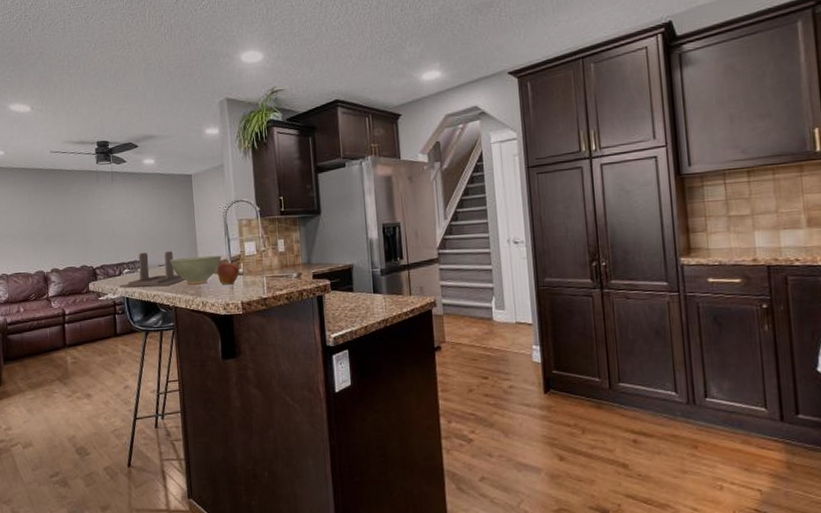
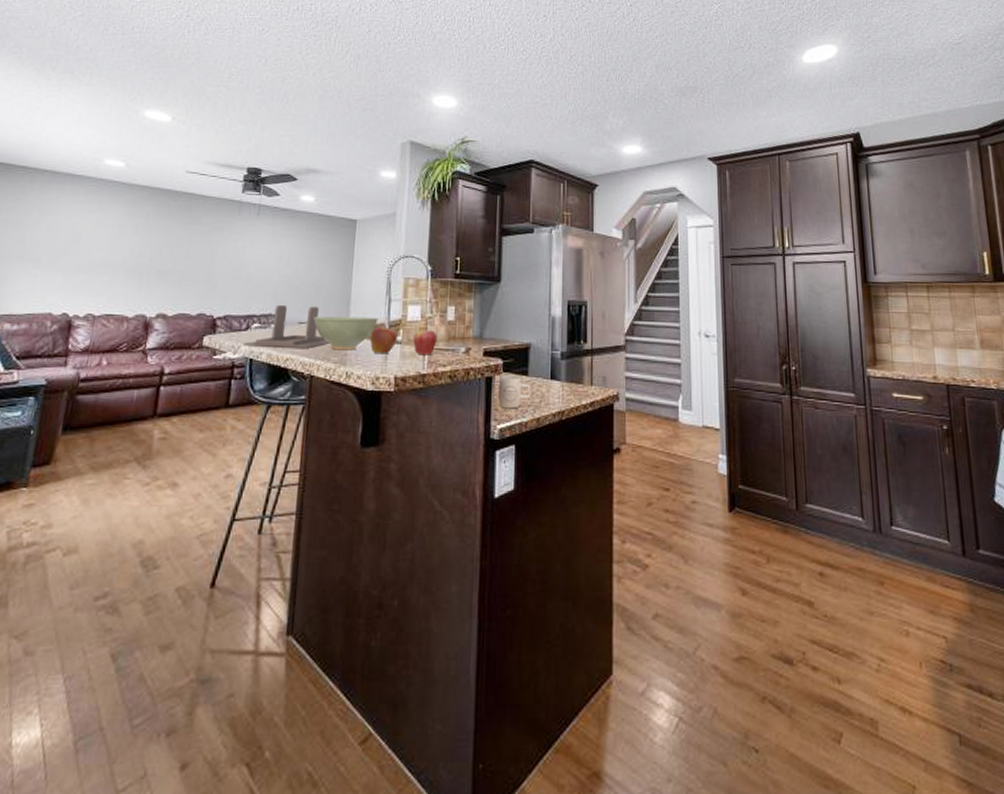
fruit: none [252,254,272,283] -> present [413,321,437,356]
mug: none [328,292,358,321] -> present [497,375,531,409]

